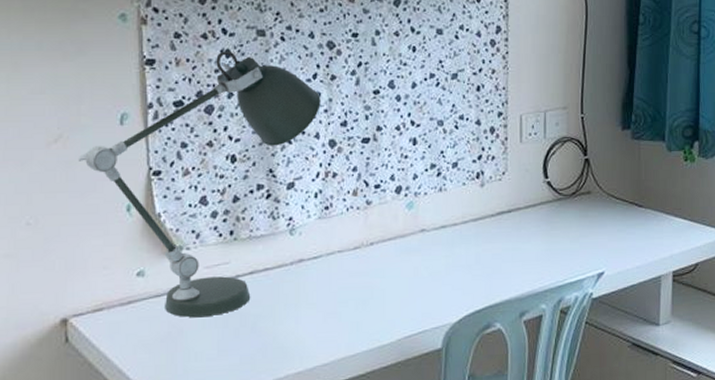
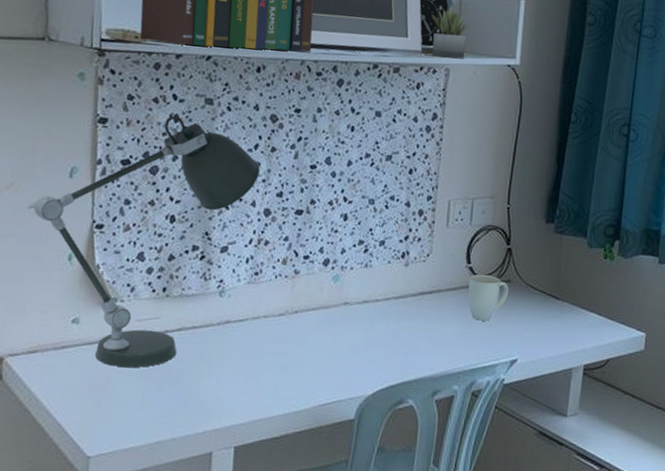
mug: none [548,188,590,236] -> present [467,275,509,321]

